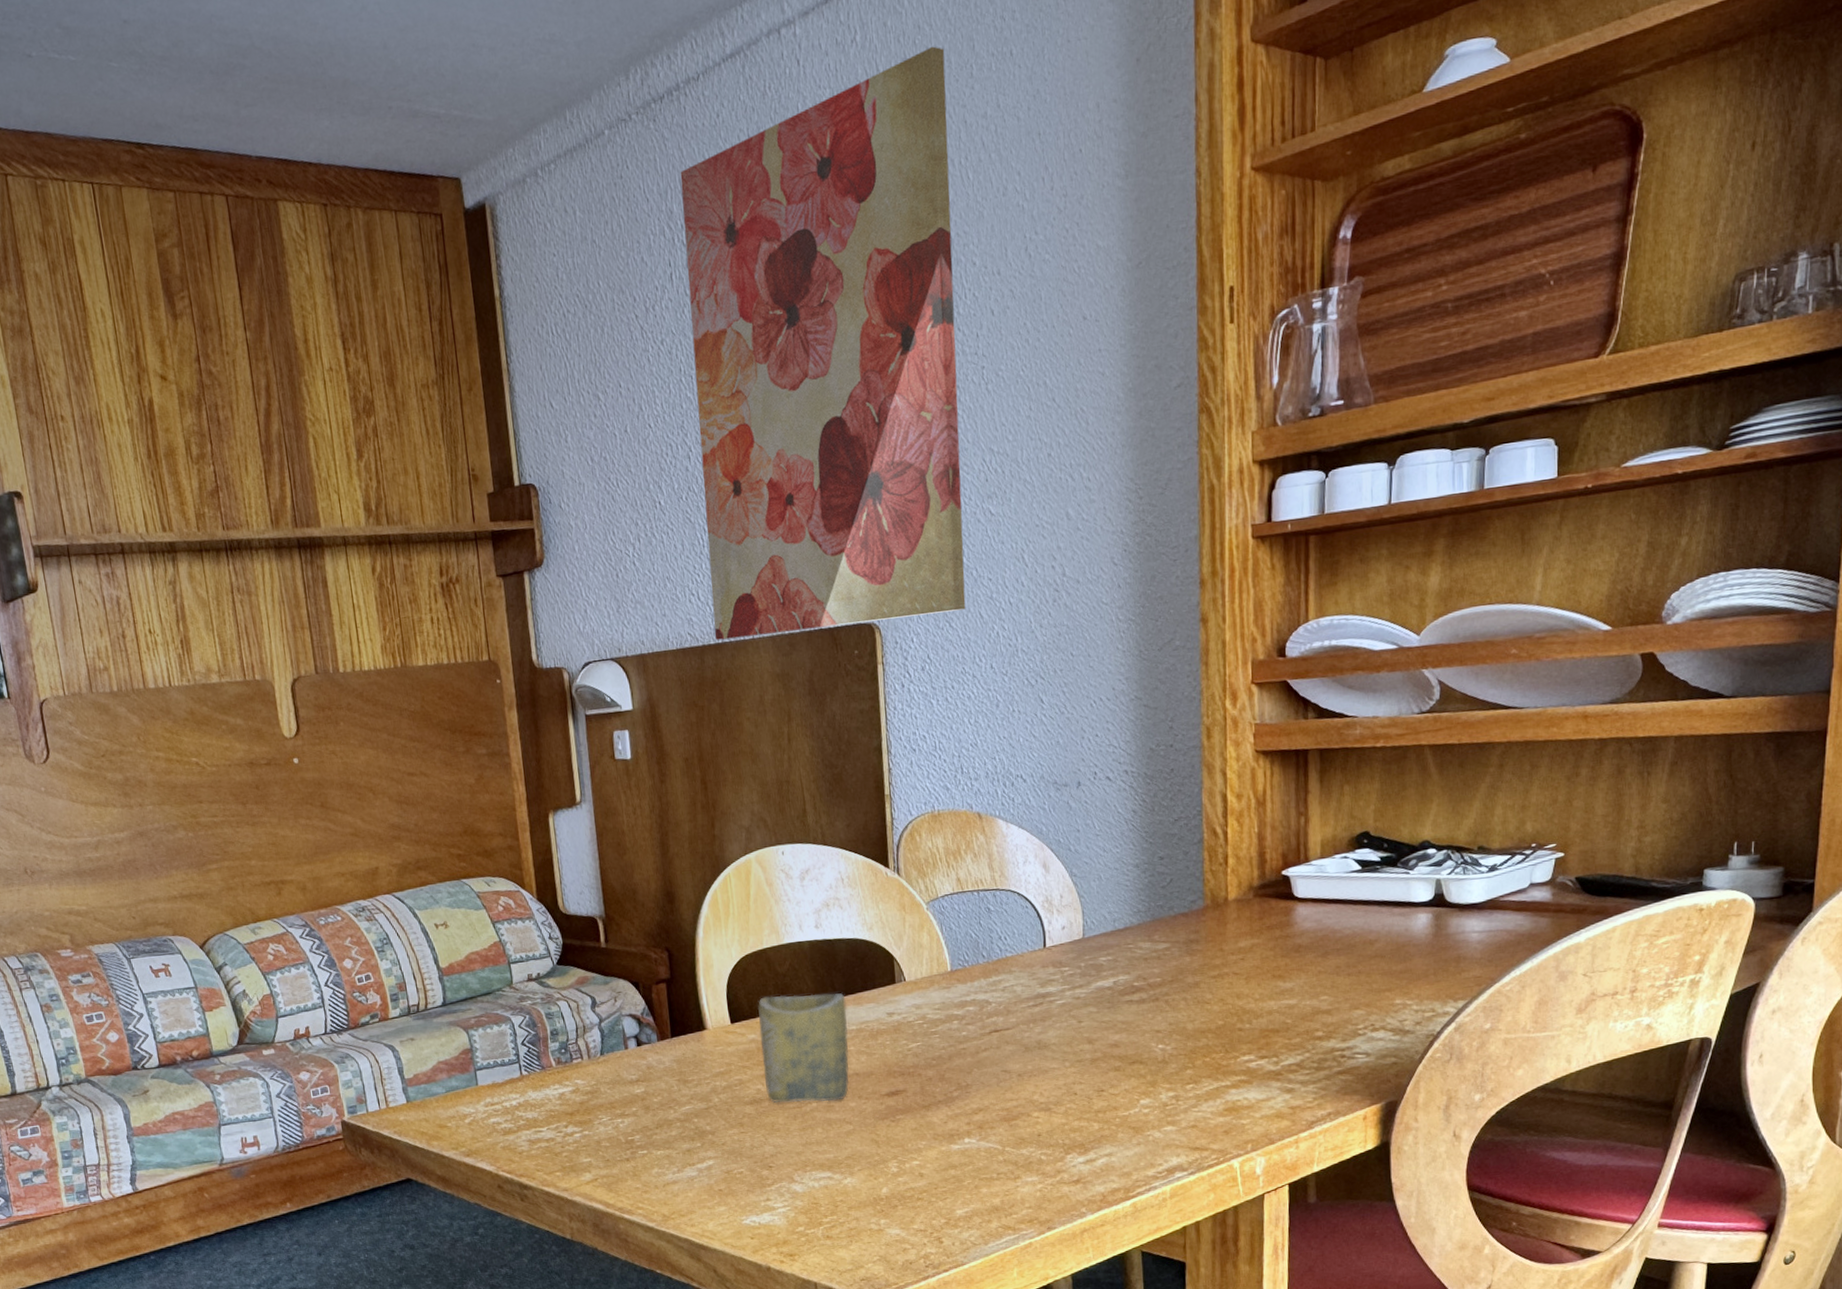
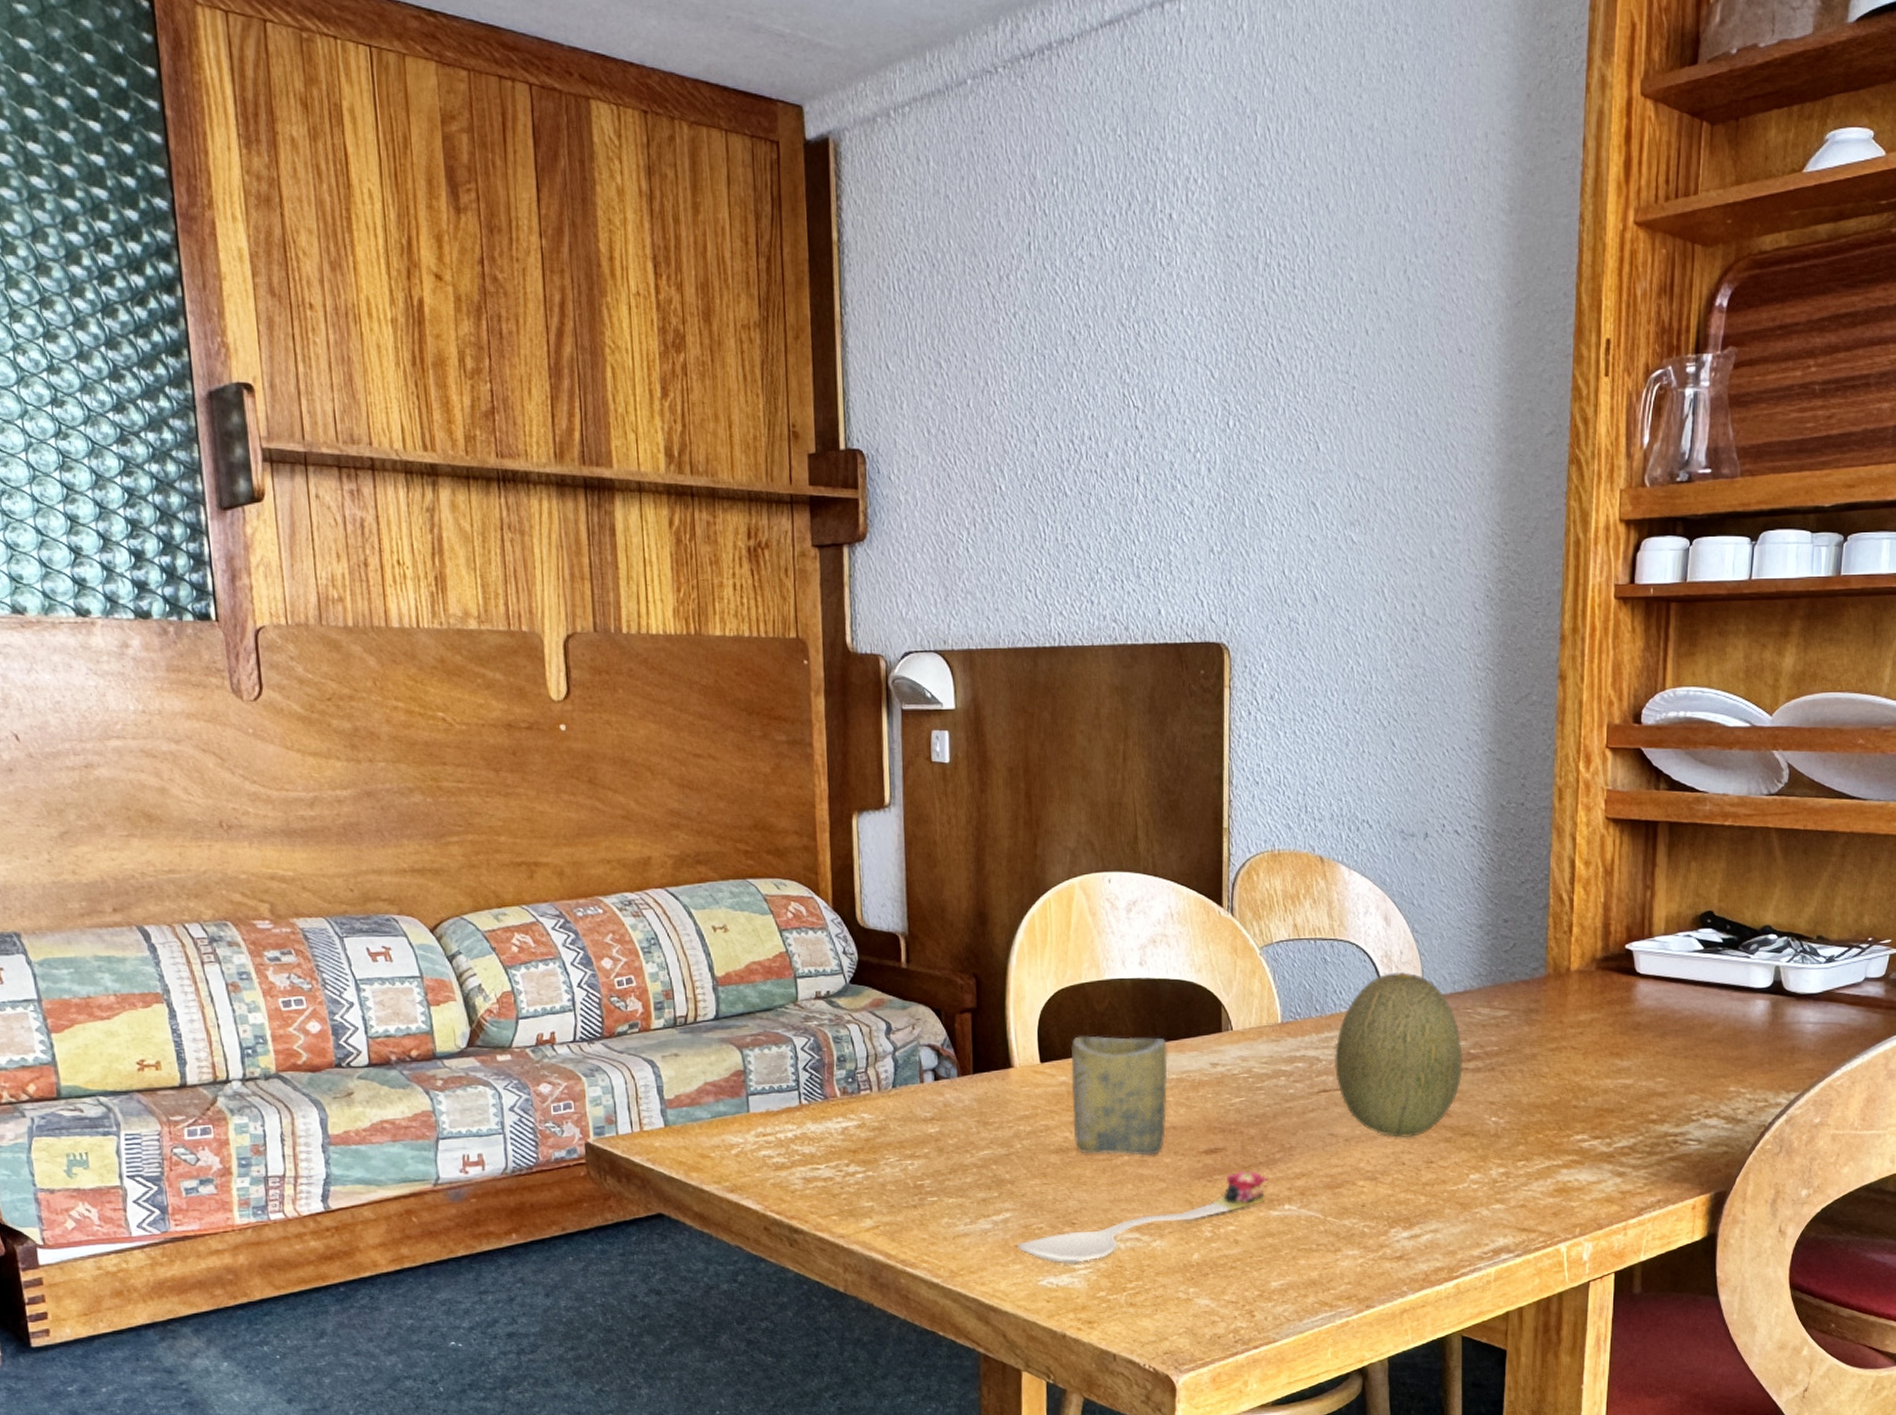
wall art: present [680,46,966,640] -> none [1046,47,1334,643]
spoon: none [721,1110,948,1203] -> present [1017,1171,1268,1264]
fruit: none [1003,914,1128,1070] -> present [1334,972,1463,1138]

